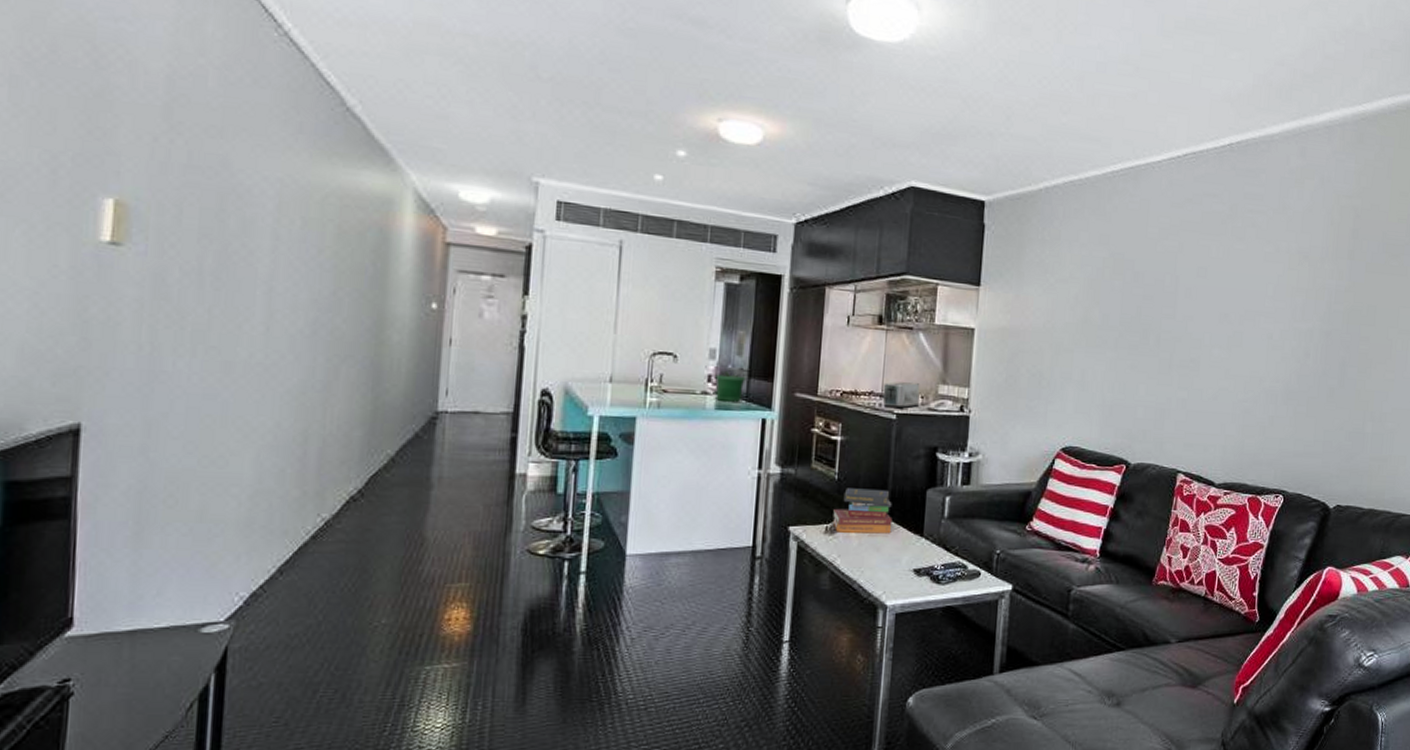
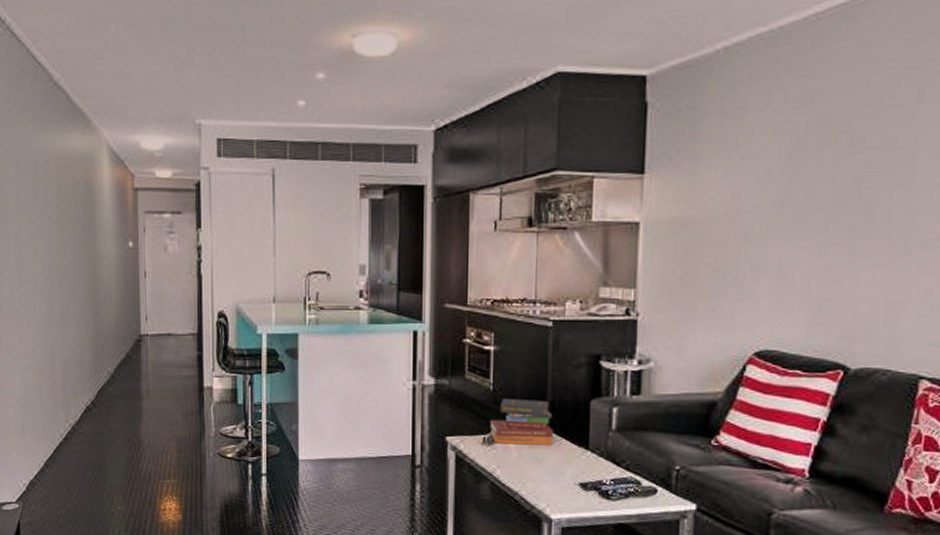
planter: present [715,370,746,403] -> none [367,285,395,317]
toaster: present [881,382,920,409] -> none [535,287,578,315]

